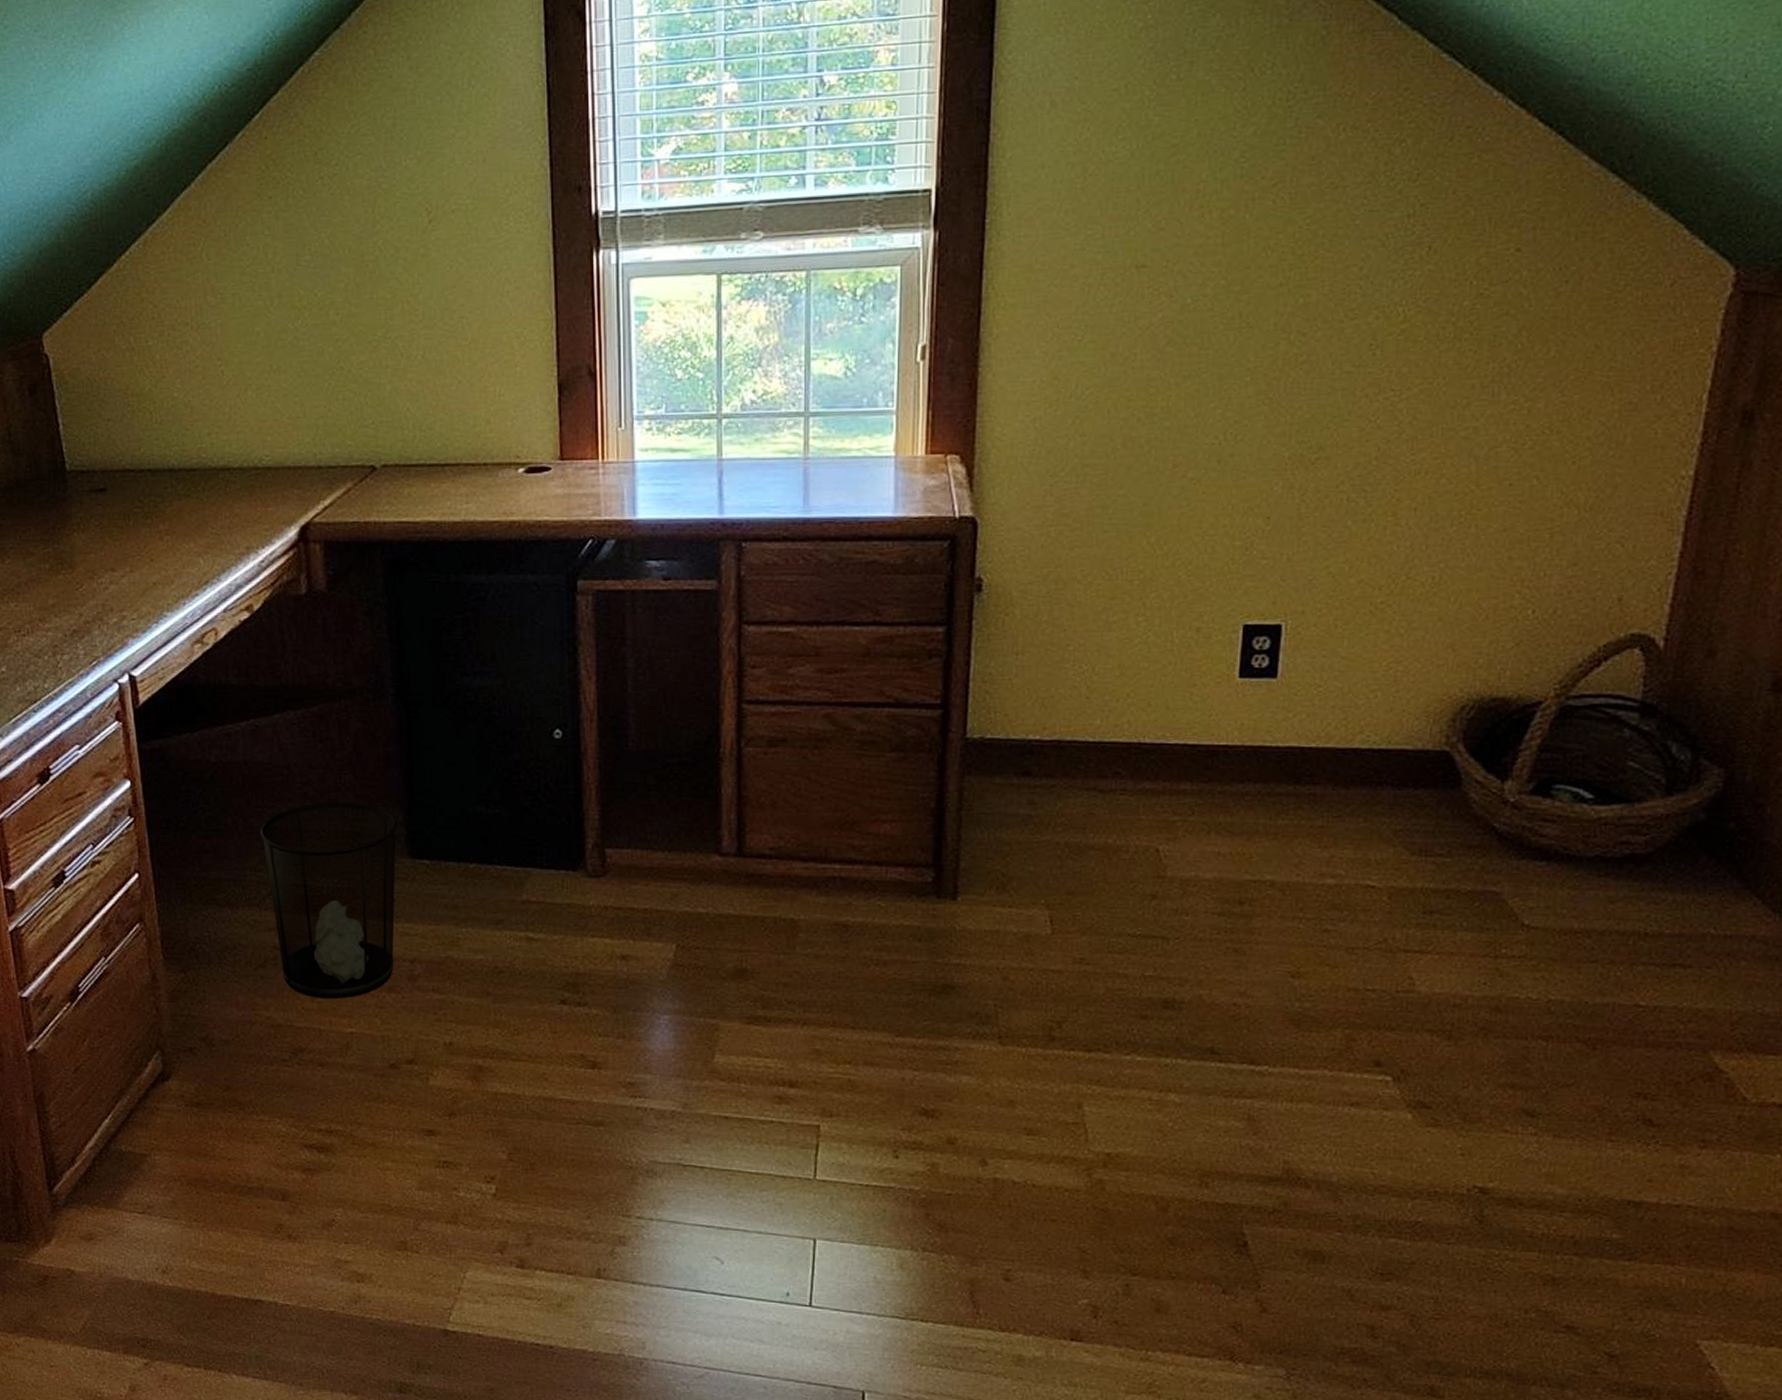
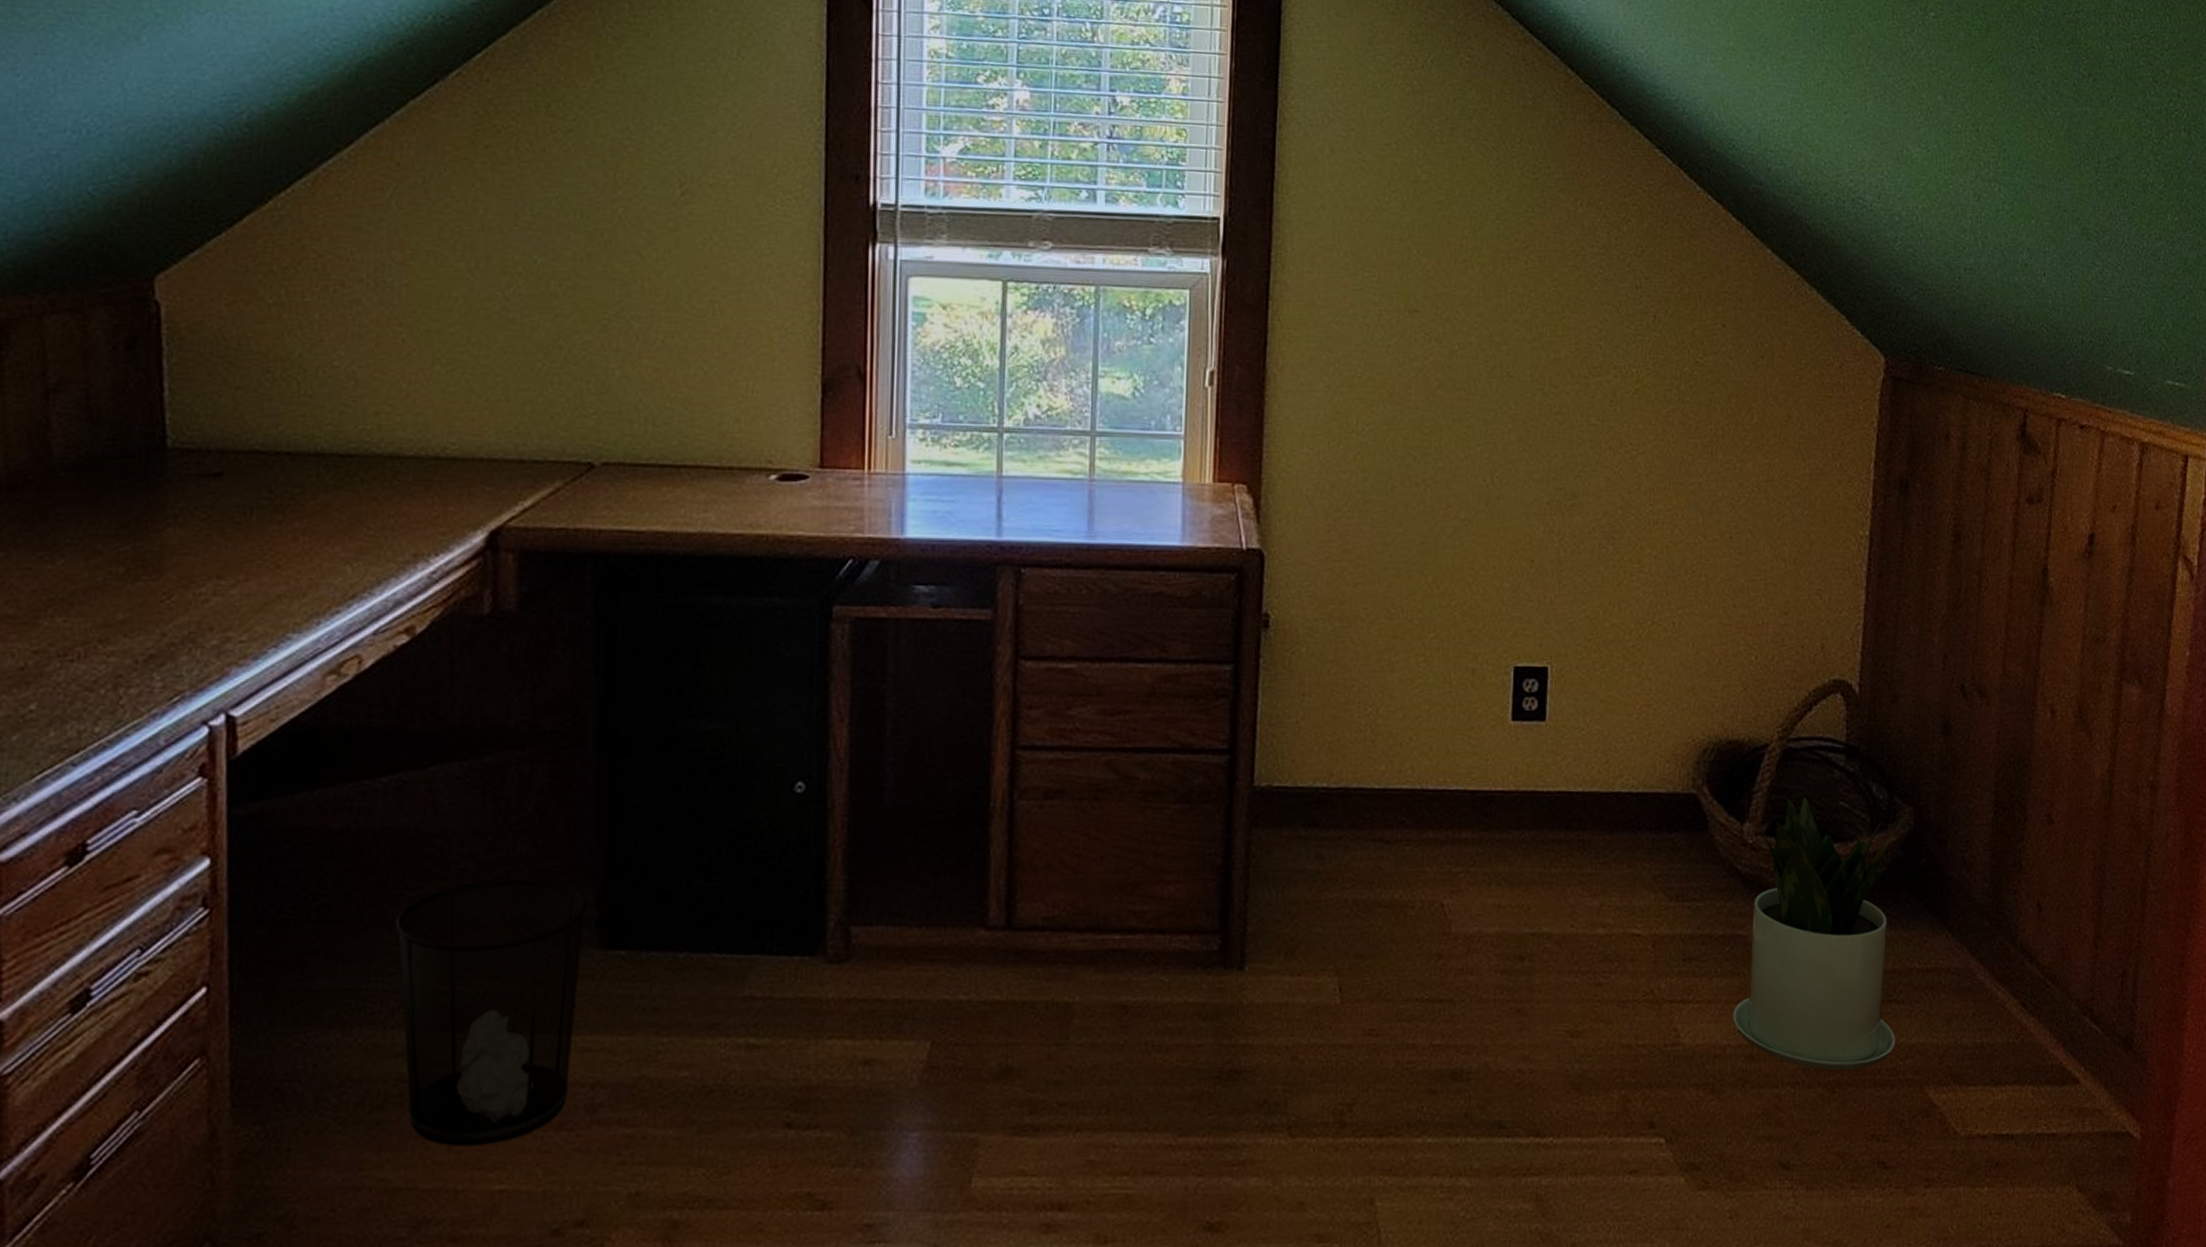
planter: none [1478,757,1696,1030] -> present [1733,798,1896,1071]

